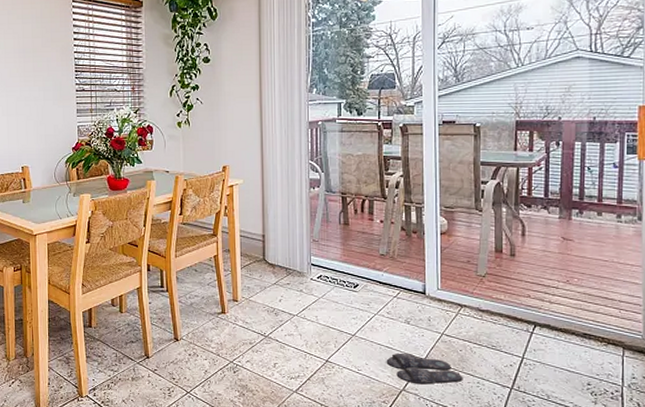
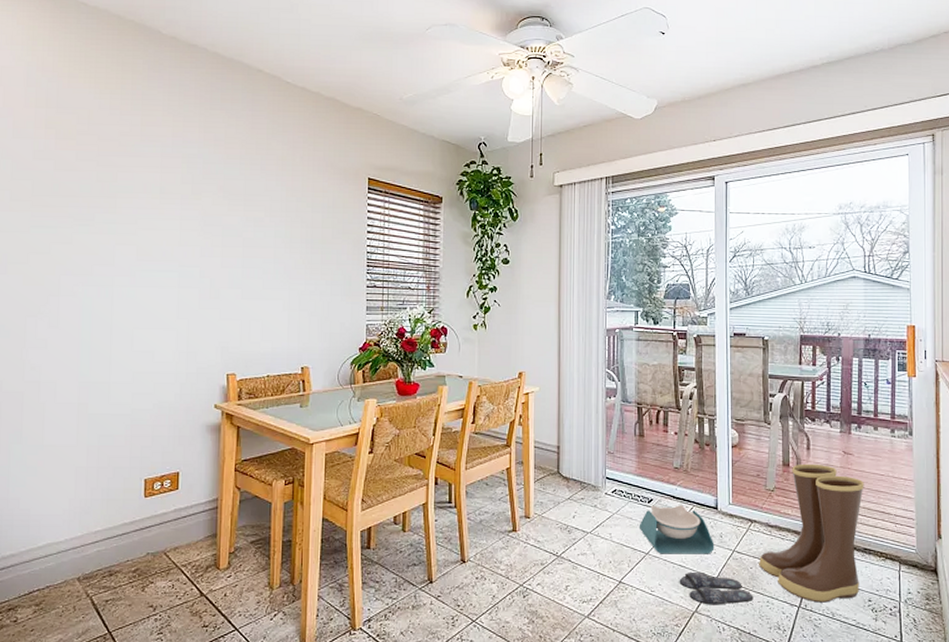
pet bowl: none [345,290,423,337] -> present [639,505,715,554]
boot: none [469,250,585,385] -> present [759,463,864,603]

